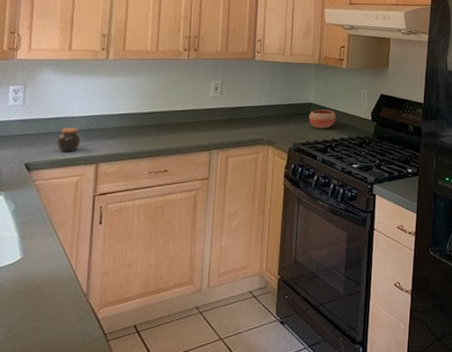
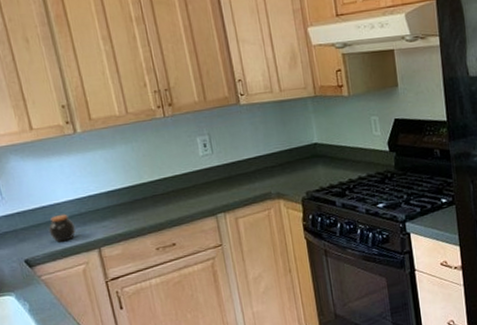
bowl: present [308,109,336,129] -> none [316,147,348,171]

